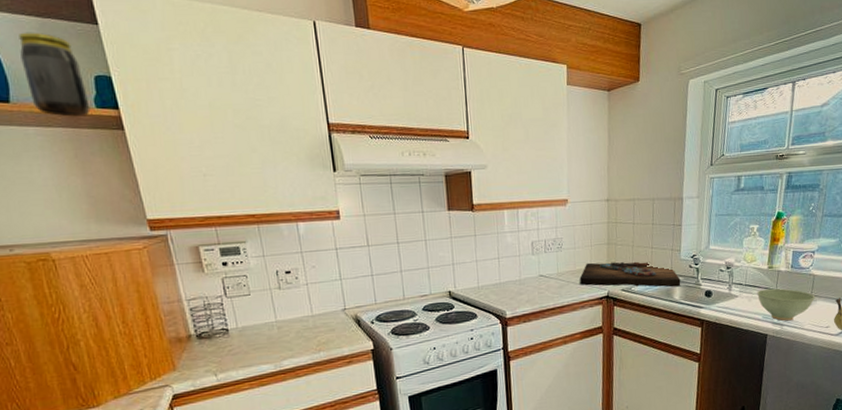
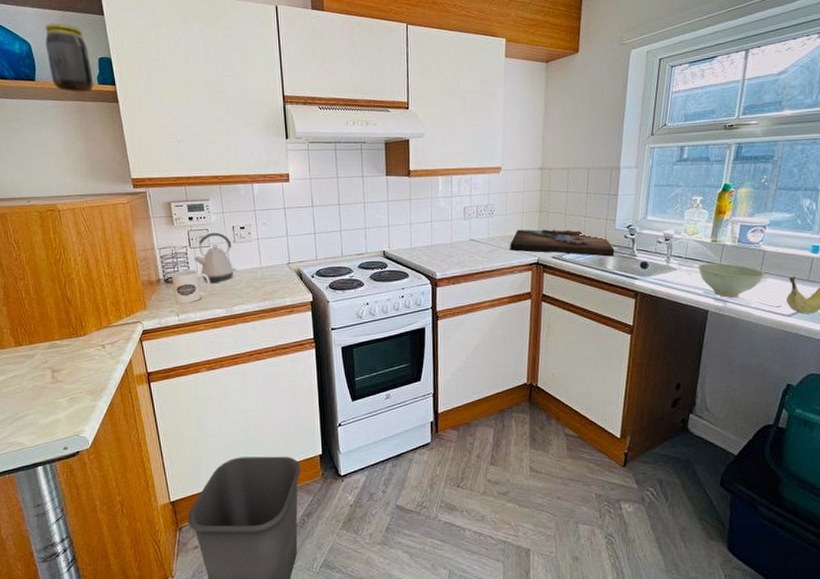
mug: none [205,322,255,362] -> present [171,270,212,304]
kettle: none [231,278,284,336] -> present [194,232,237,283]

